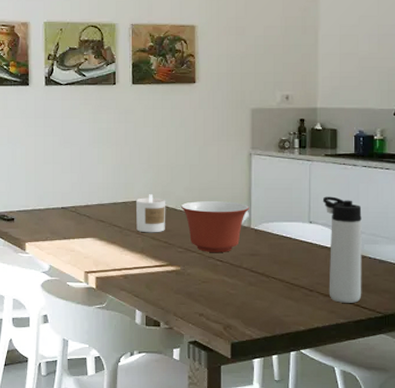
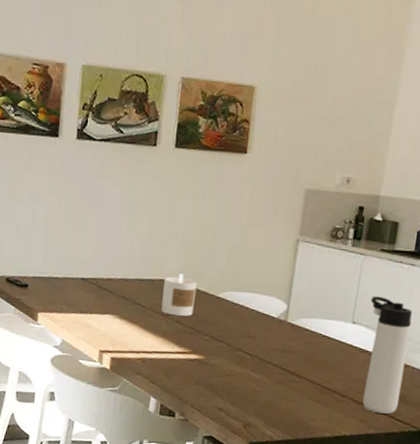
mixing bowl: present [180,200,250,252] -> none [212,286,289,346]

